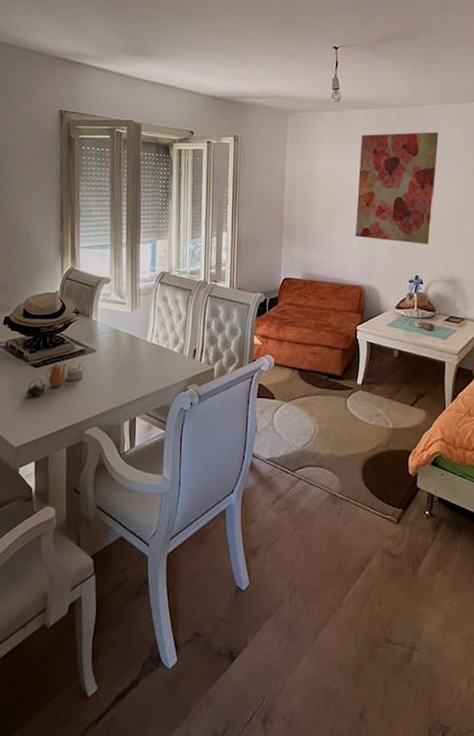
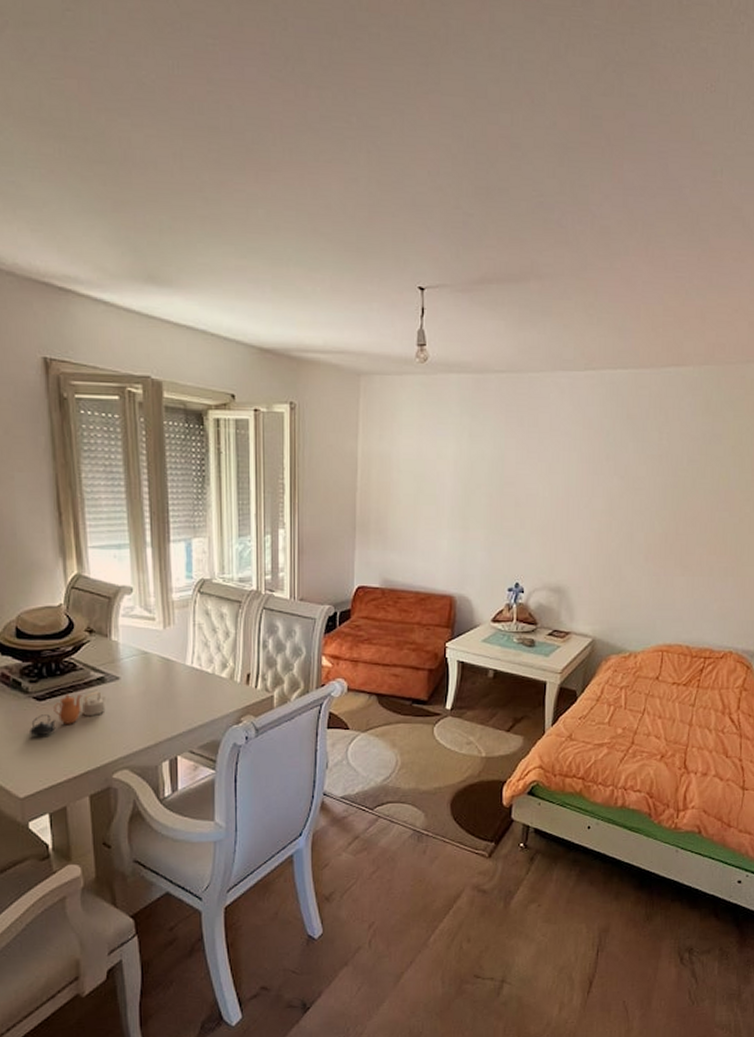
wall art: present [355,132,438,244] -> none [444,406,547,546]

